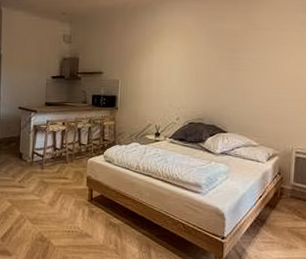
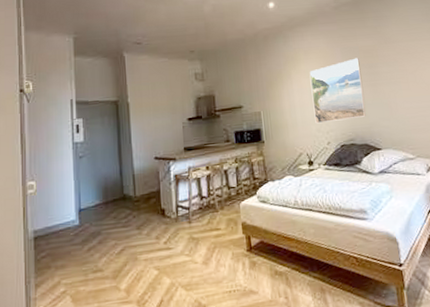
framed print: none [168,40,223,100] -> present [309,57,366,124]

